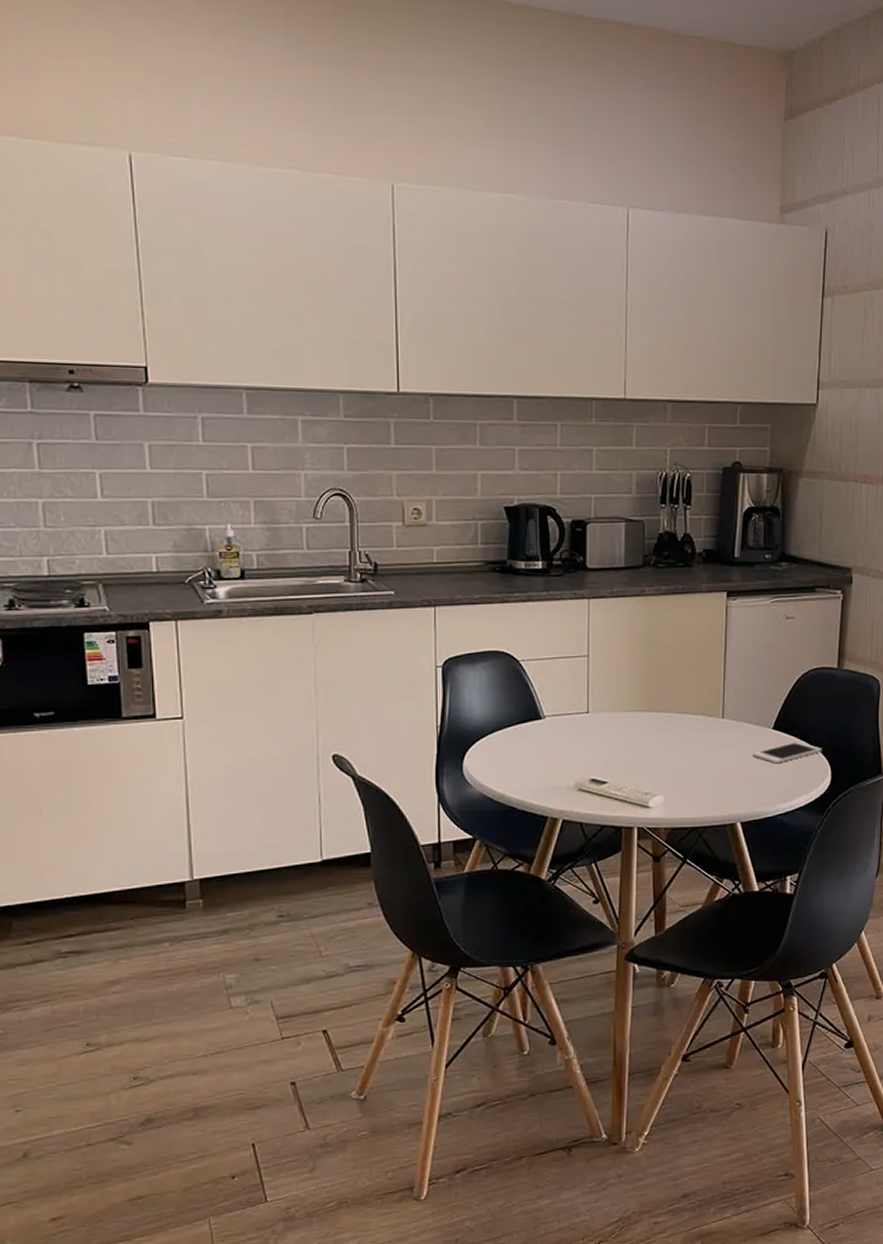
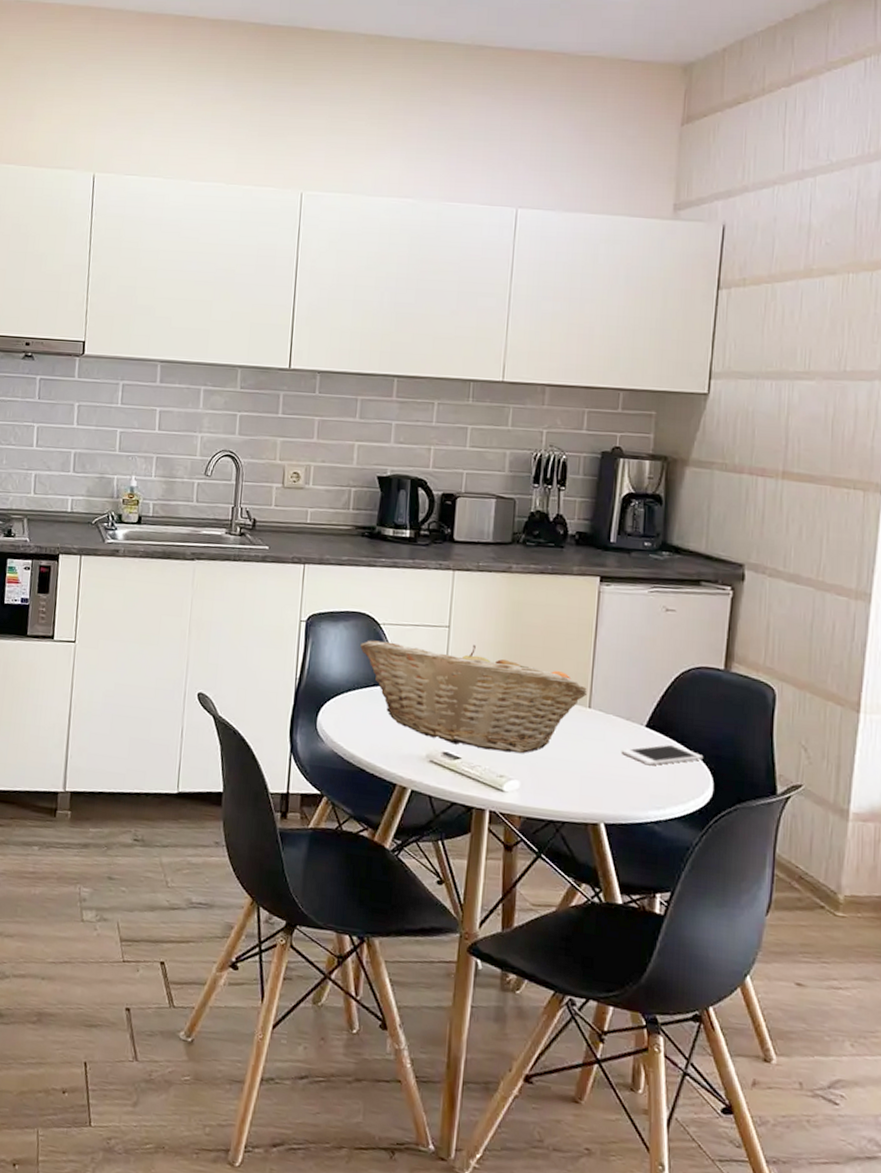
fruit basket: none [501,671,720,771] -> present [360,640,587,754]

